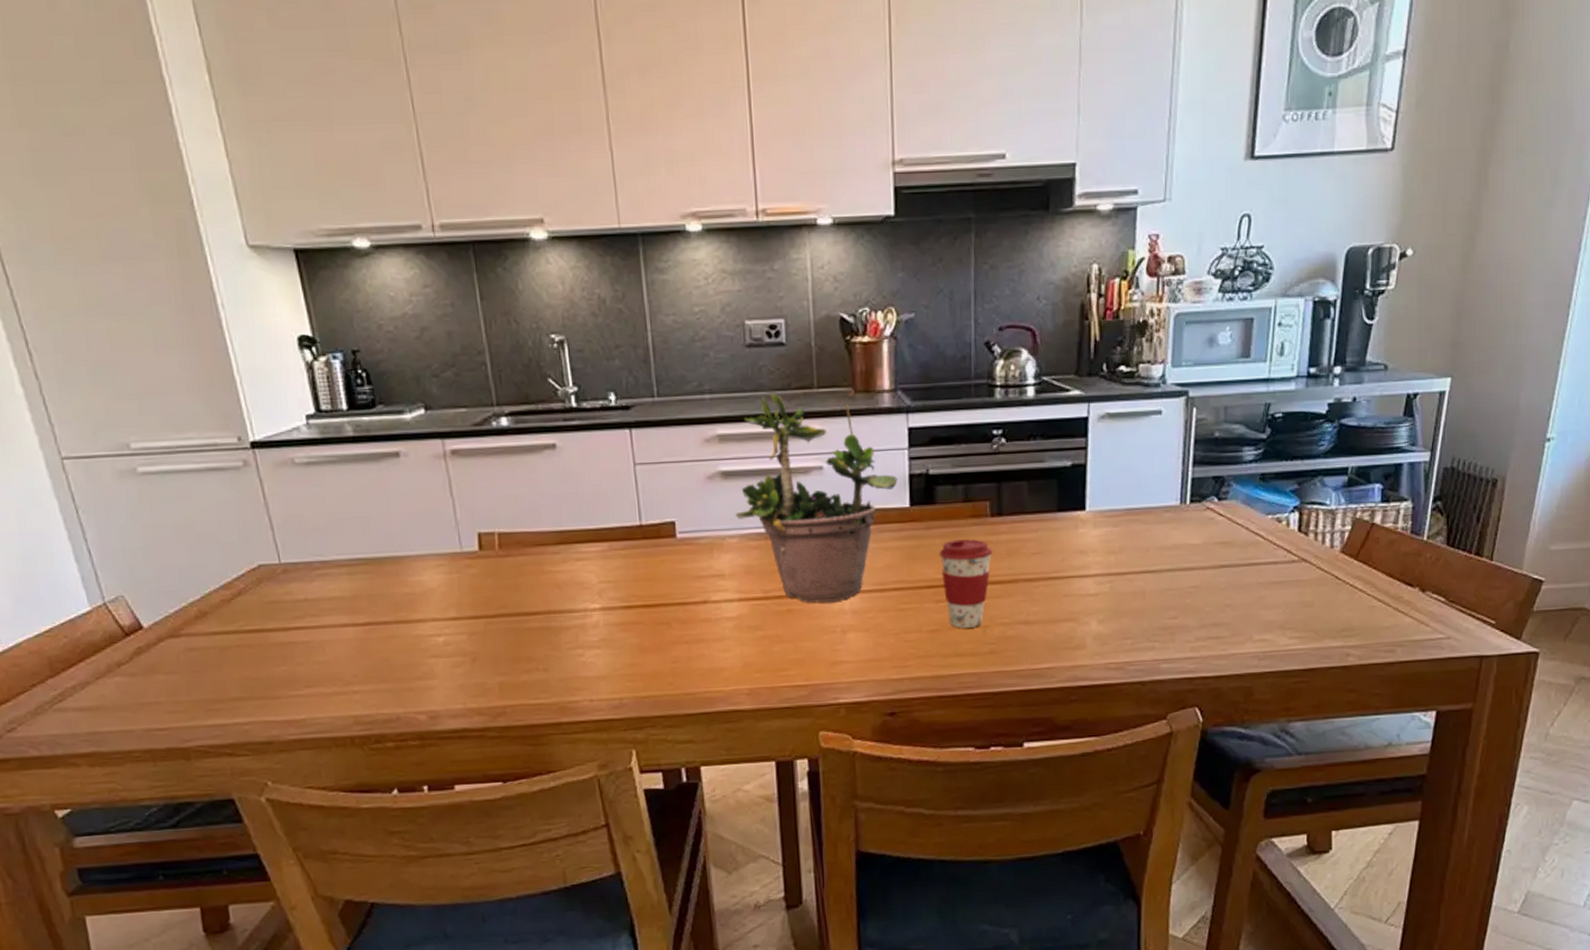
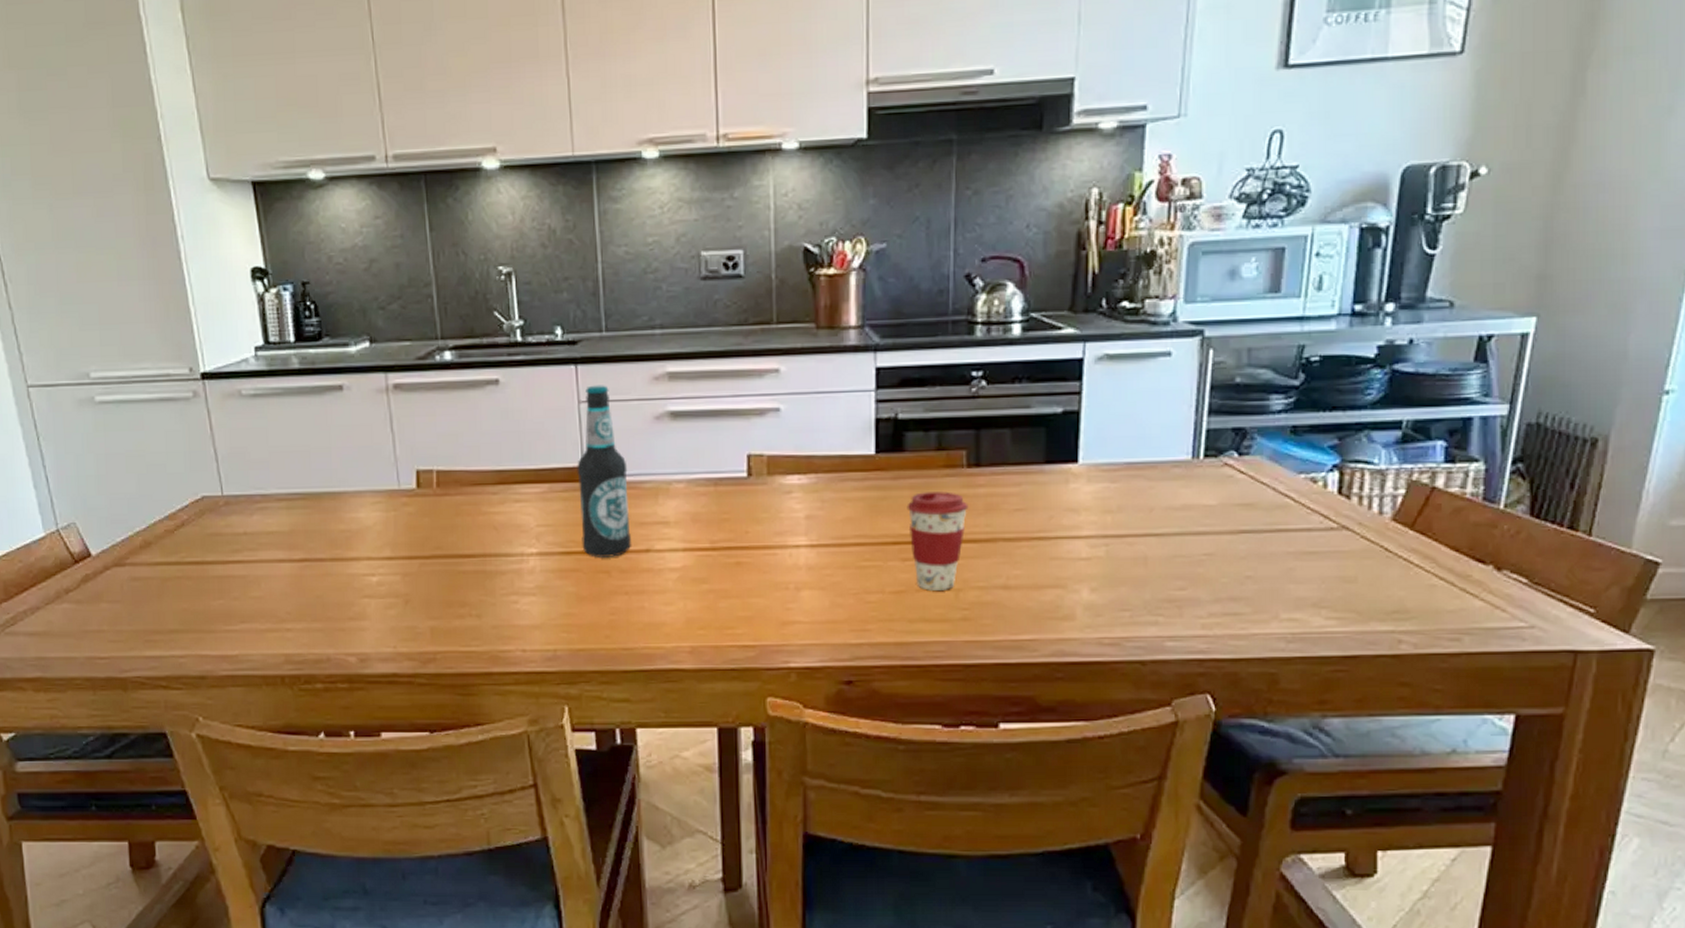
bottle: none [635,447,689,610] -> present [577,385,631,557]
potted plant: present [735,375,898,603] -> none [683,309,862,557]

